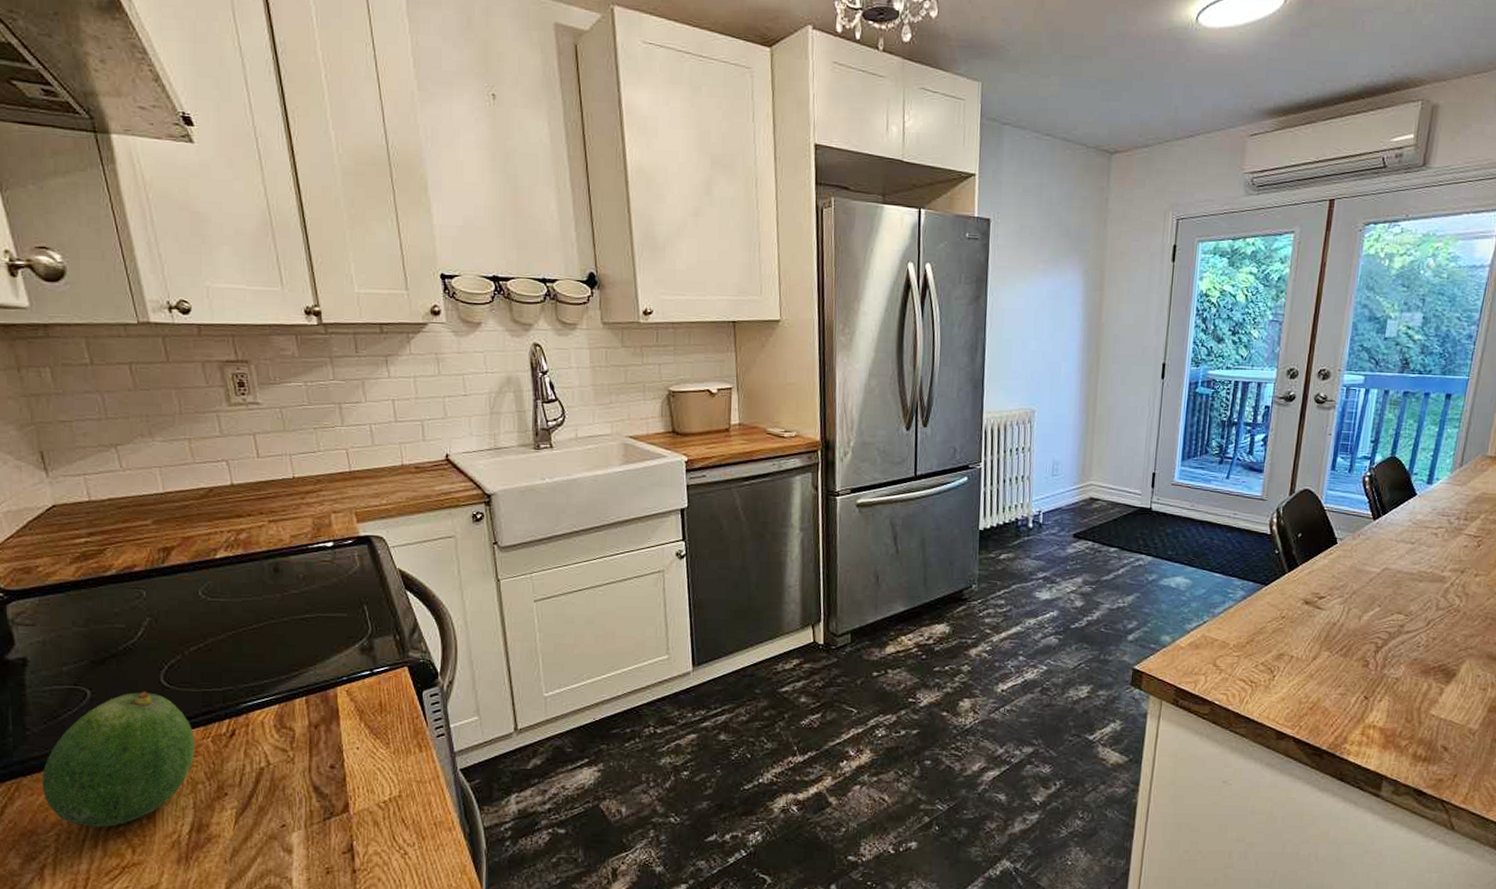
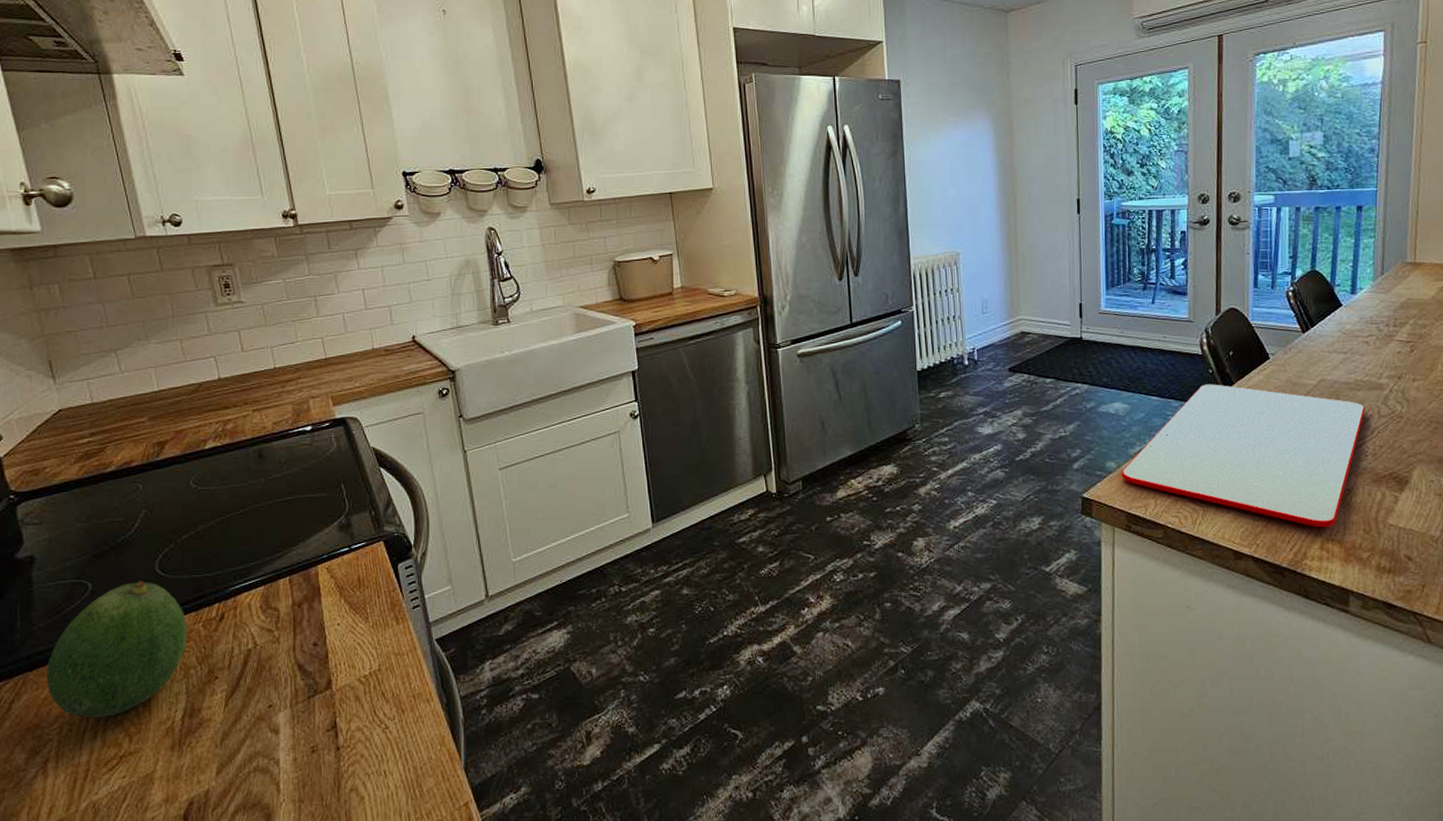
cutting board: none [1175,564,1424,714] -> present [1121,384,1365,528]

